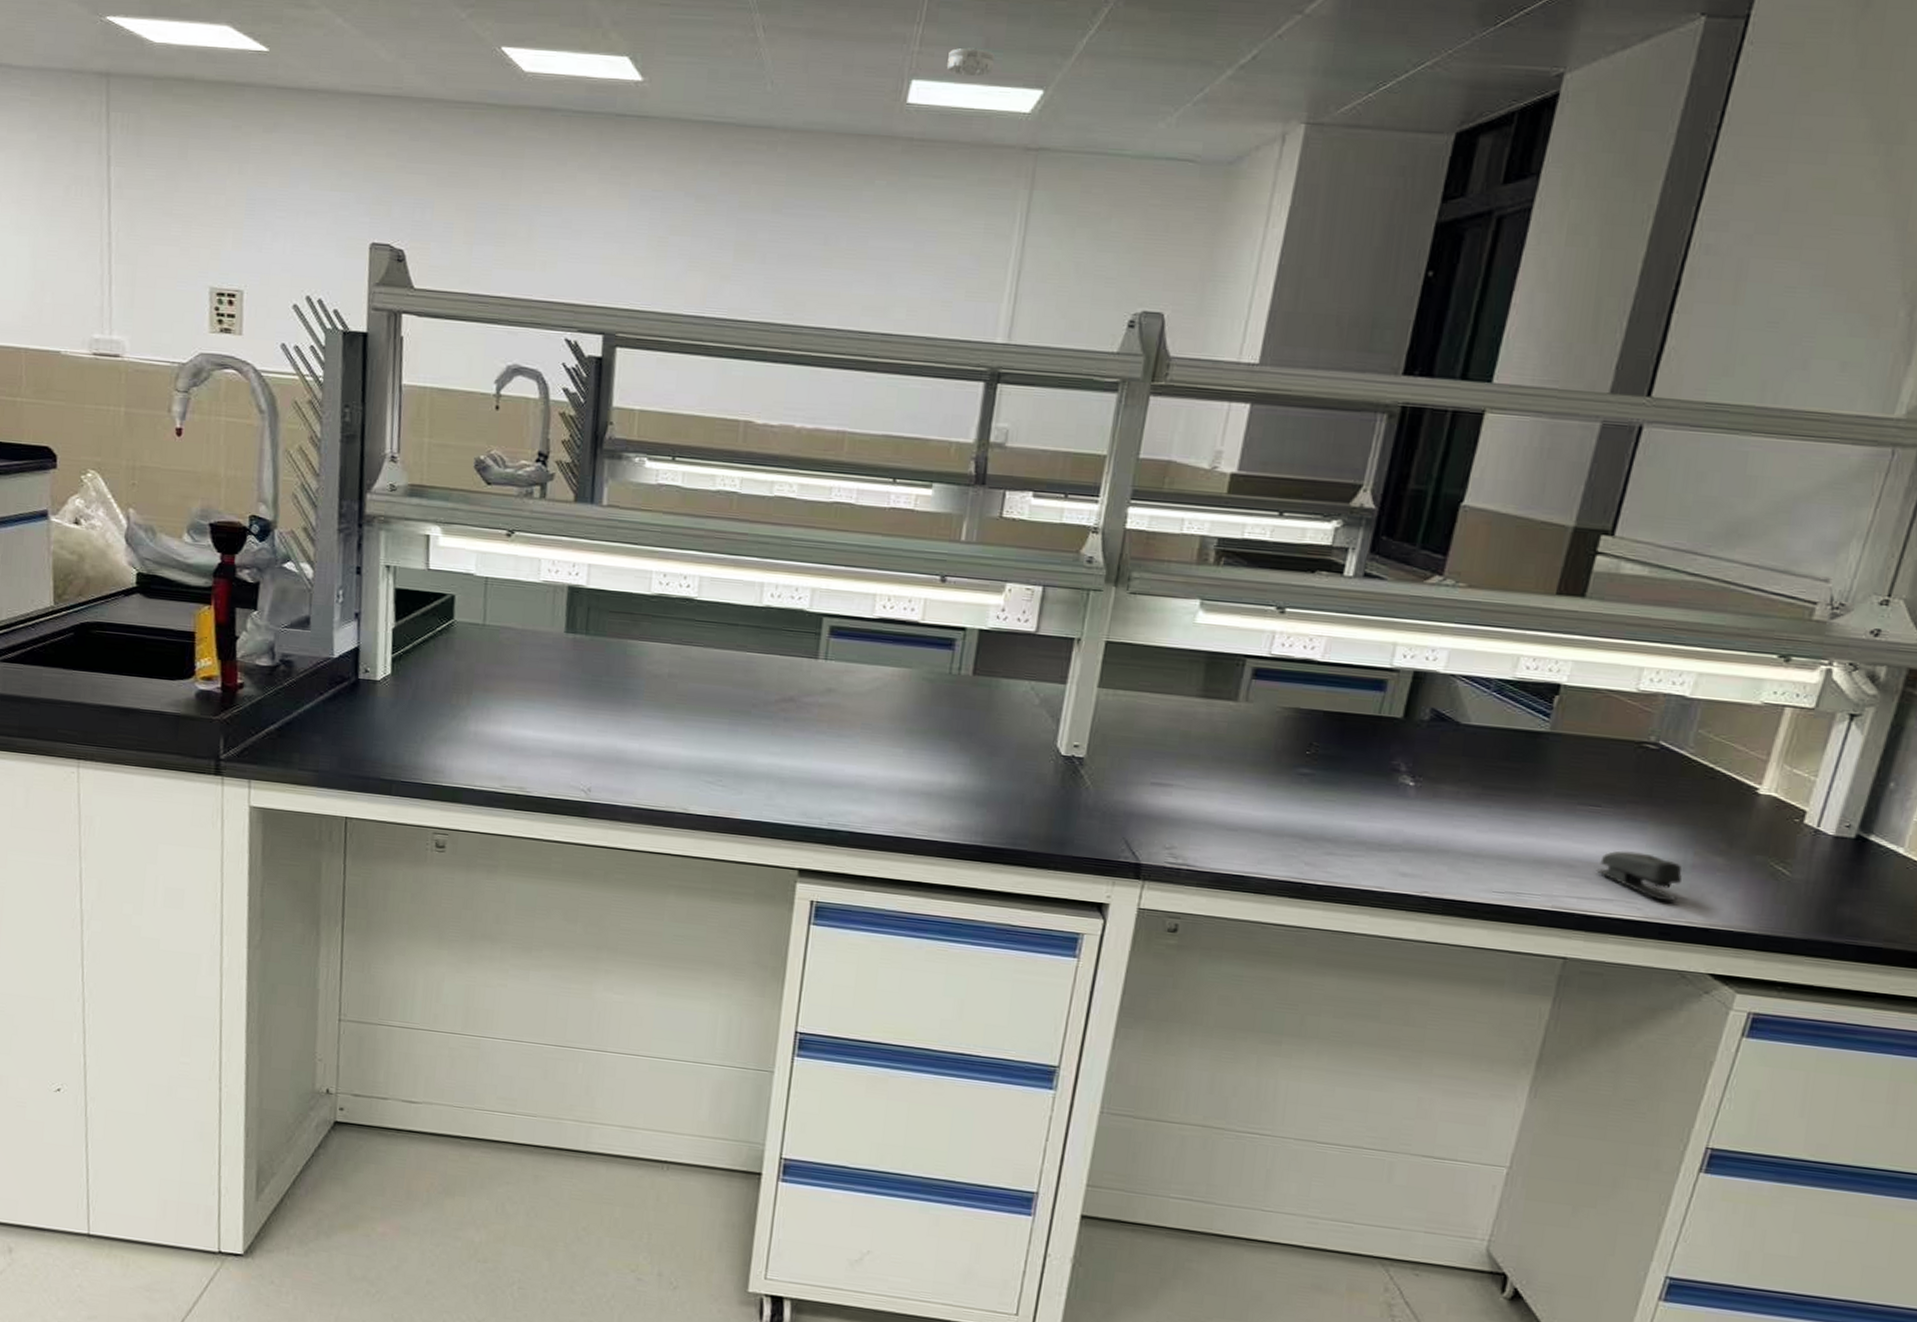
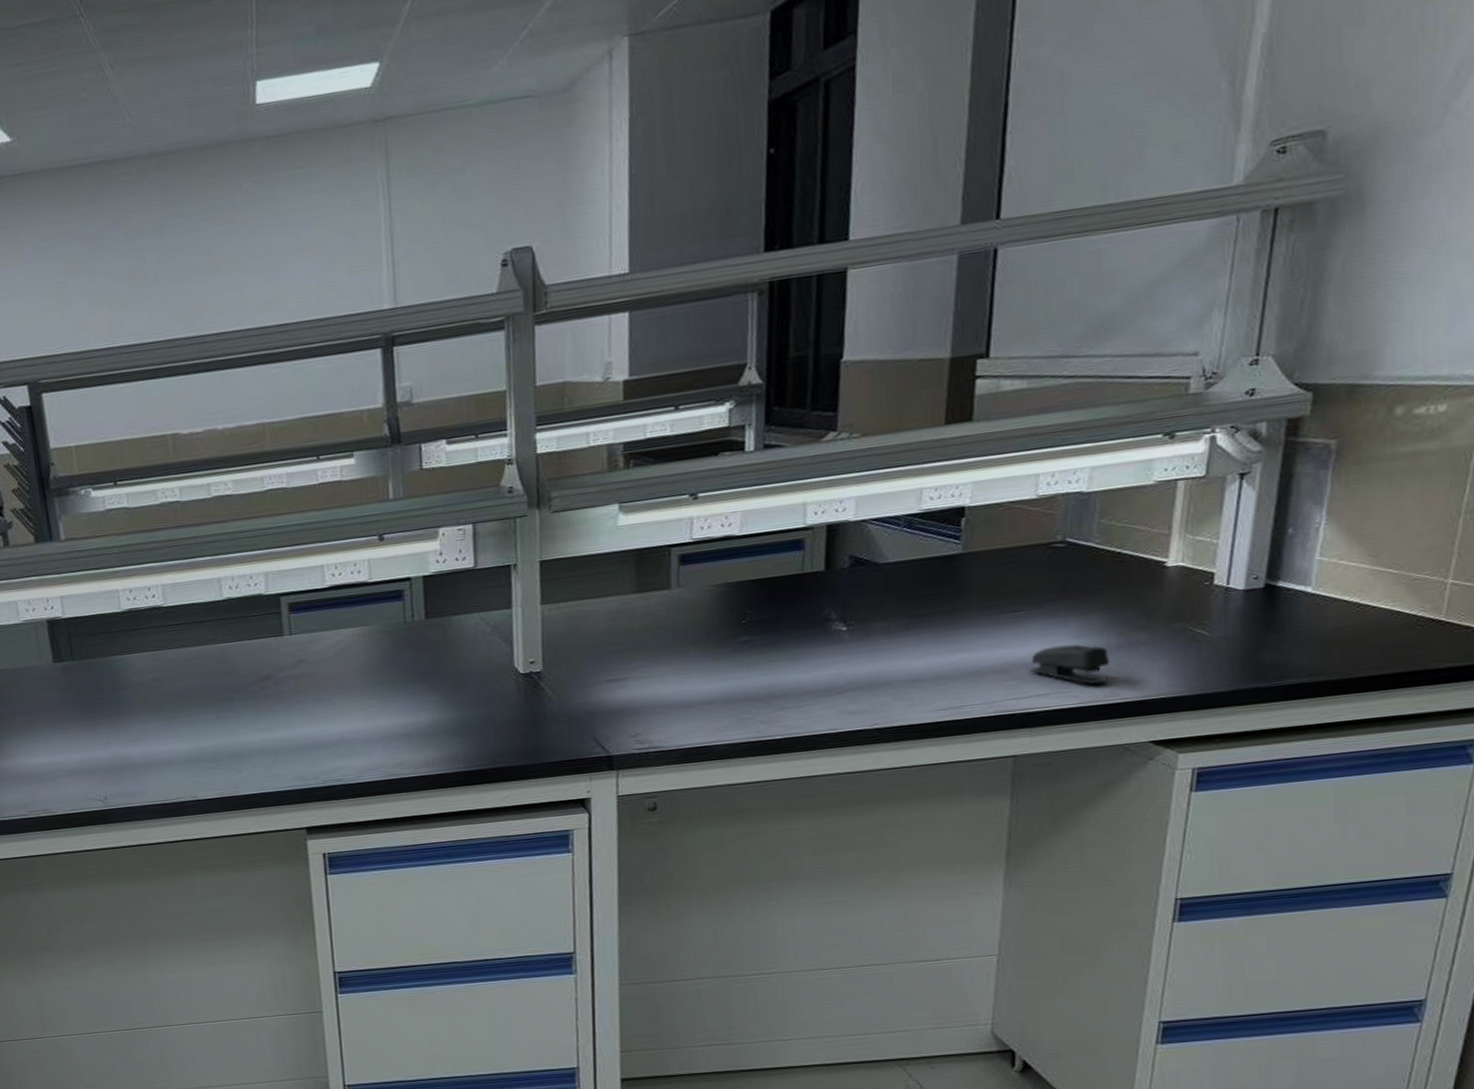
smoke detector: present [947,48,996,76] -> none [285,36,329,67]

